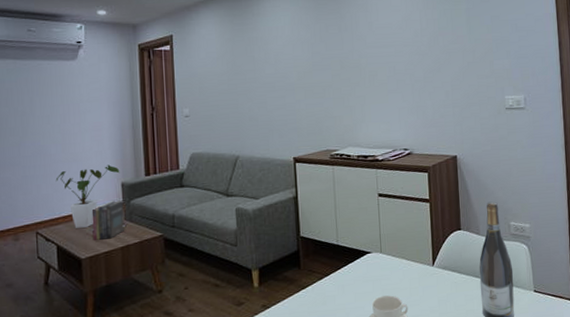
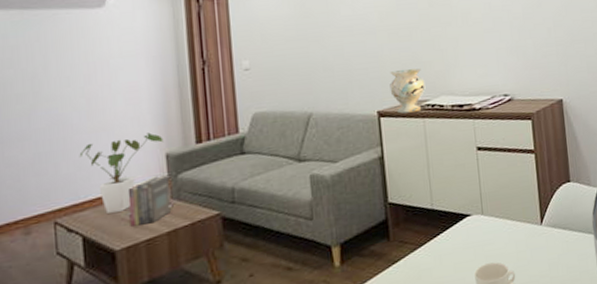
decorative vase: none [304,122,335,161] -> present [389,68,425,114]

